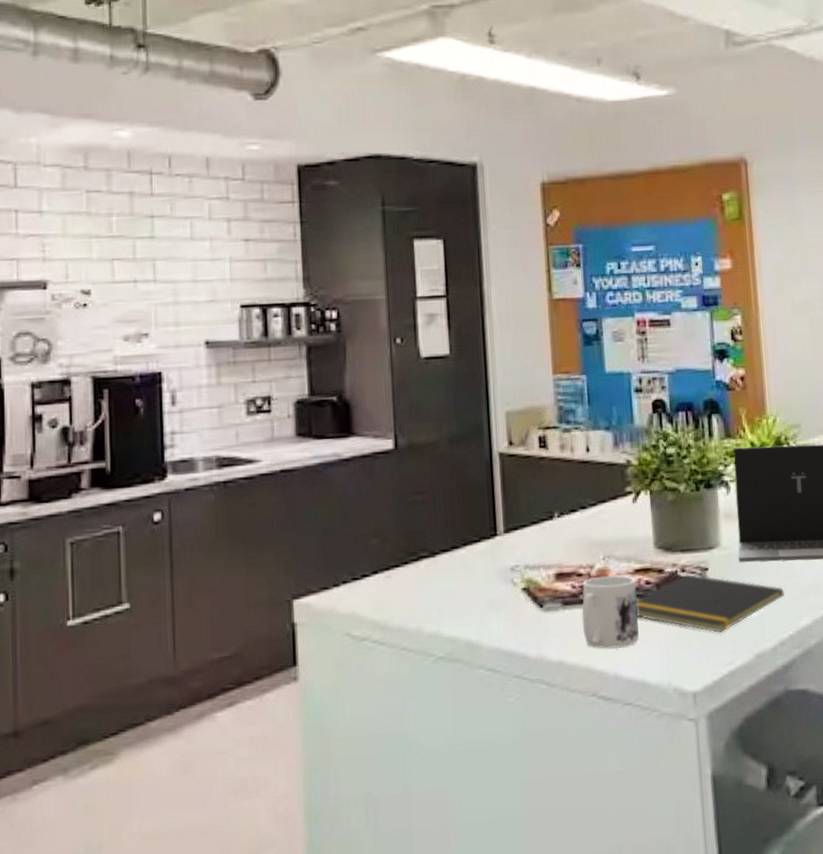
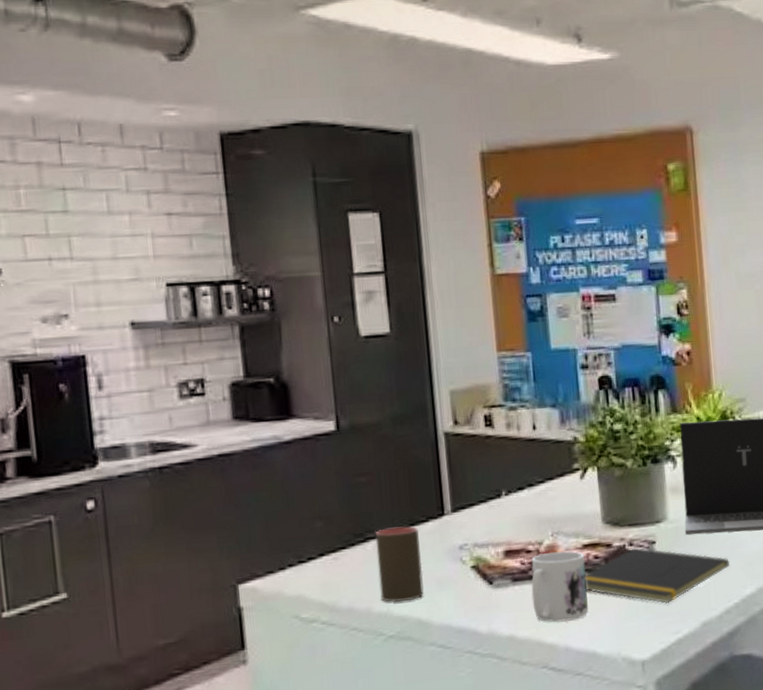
cup: none [428,546,474,623] -> present [375,526,424,603]

